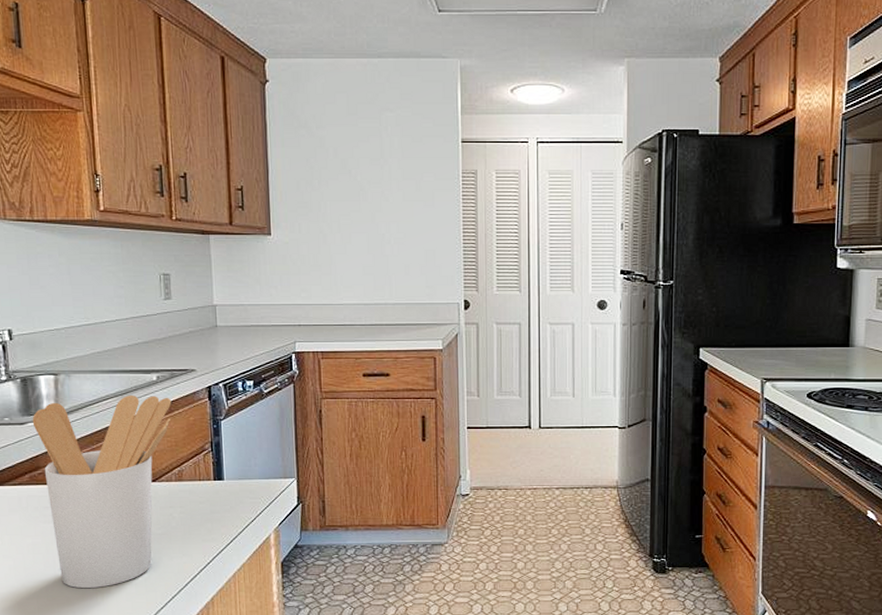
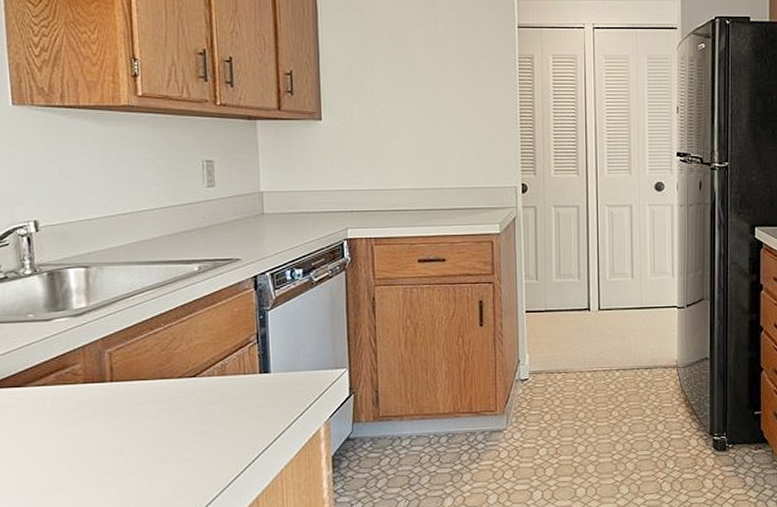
utensil holder: present [32,396,172,589] -> none [59,287,214,494]

